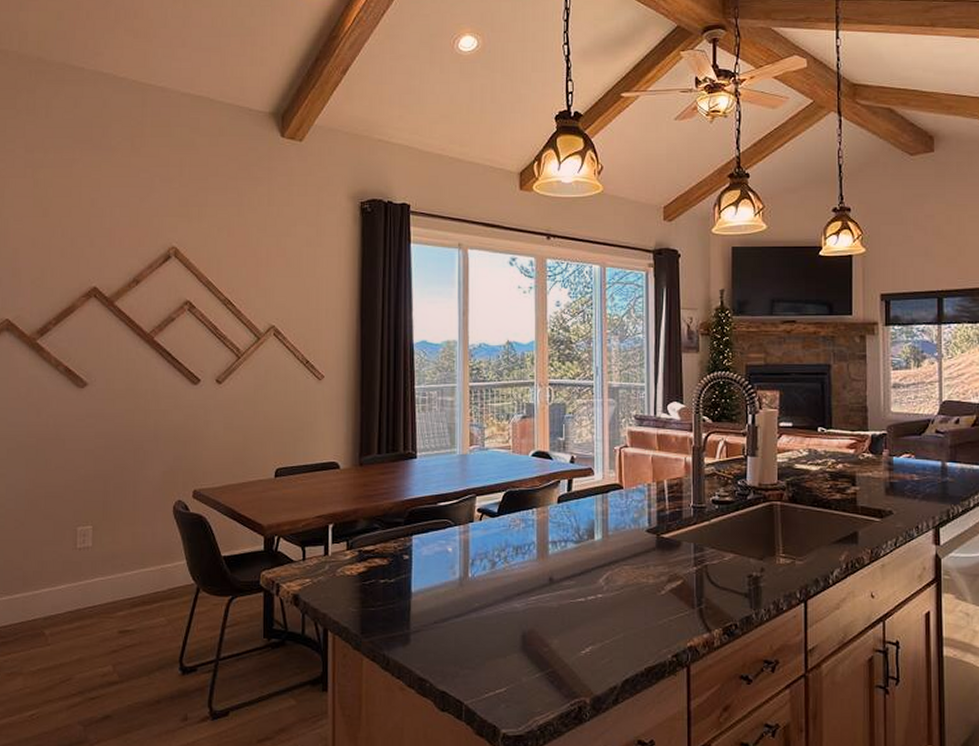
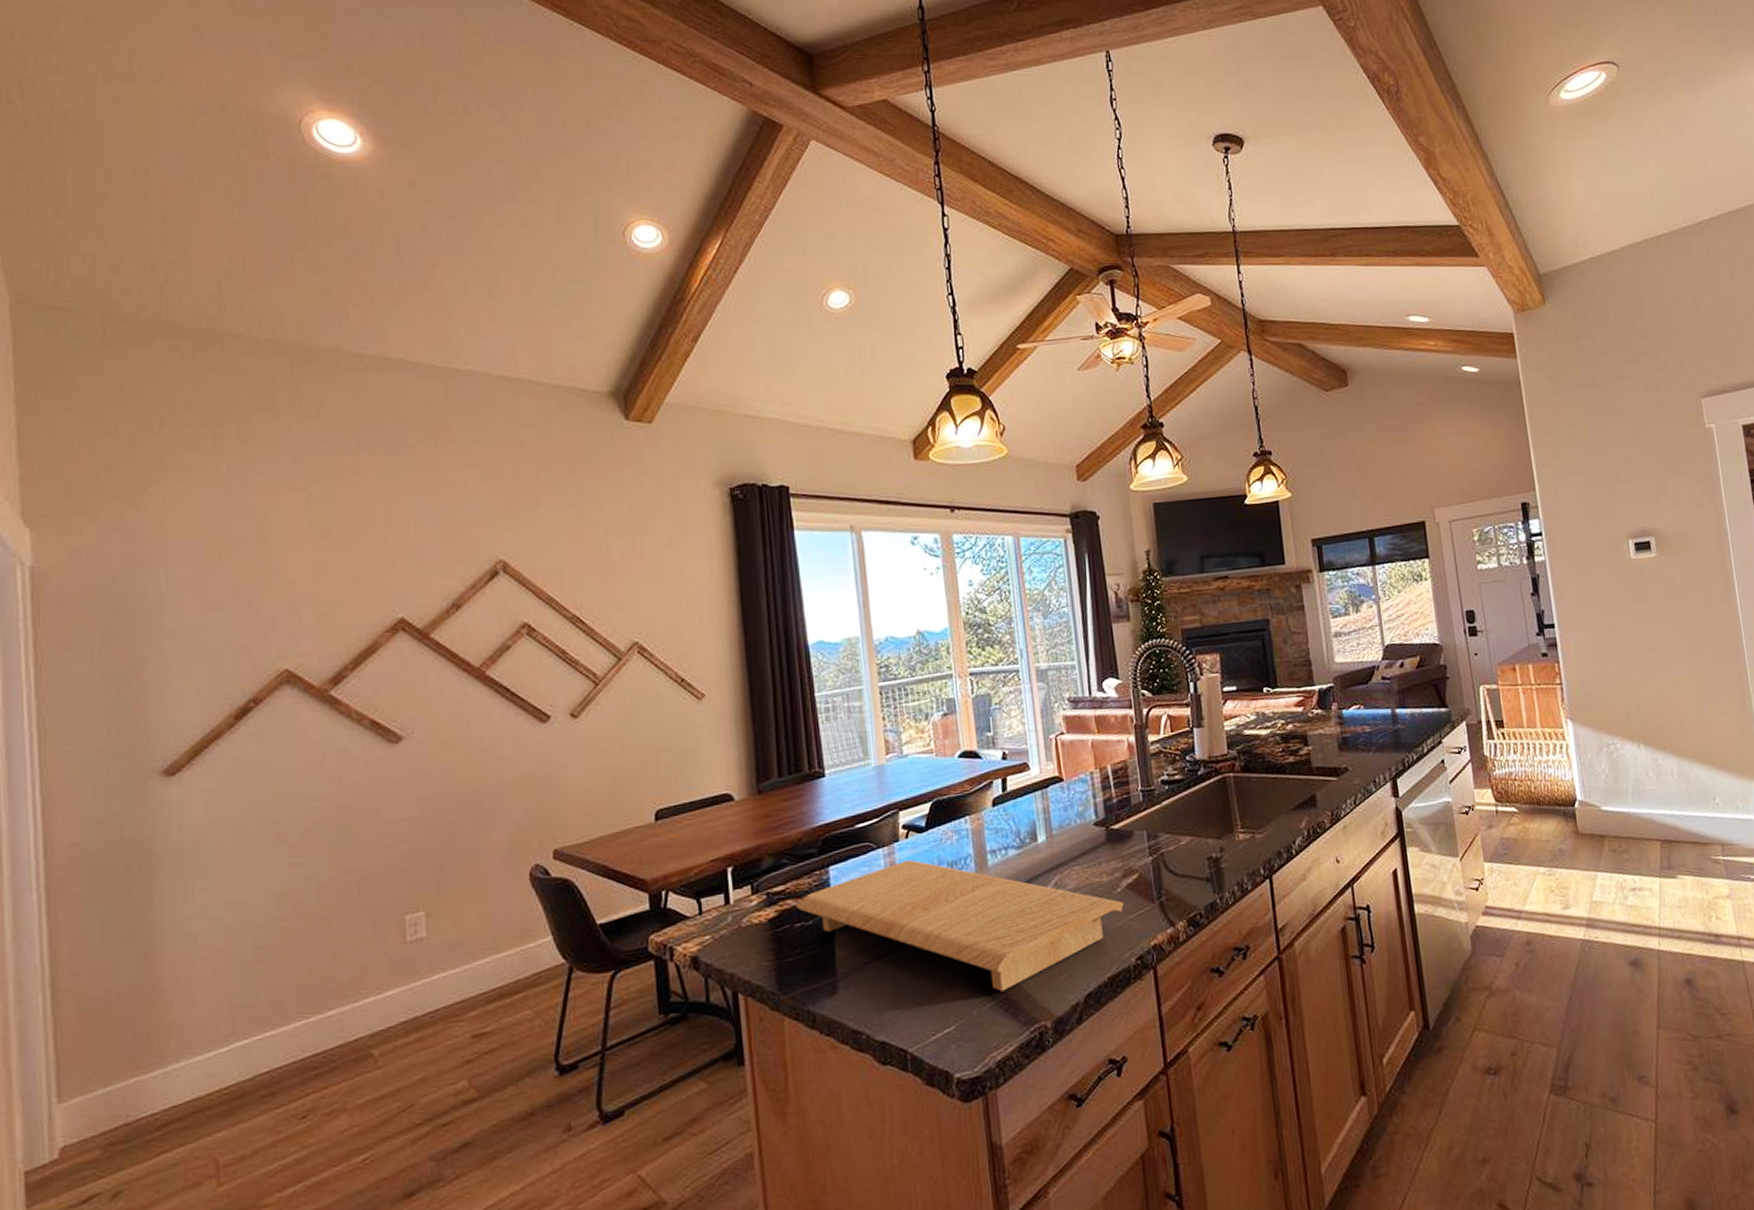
cutting board: none [382,539,666,665] -> present [796,859,1124,992]

